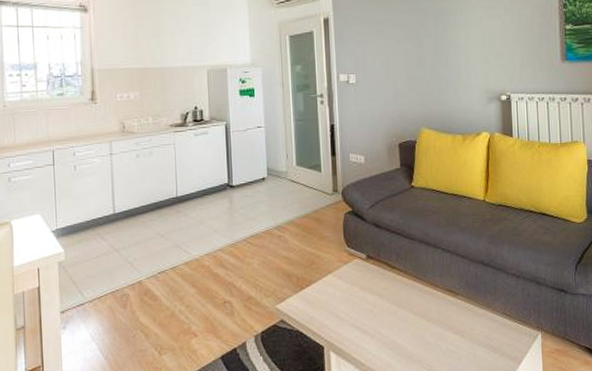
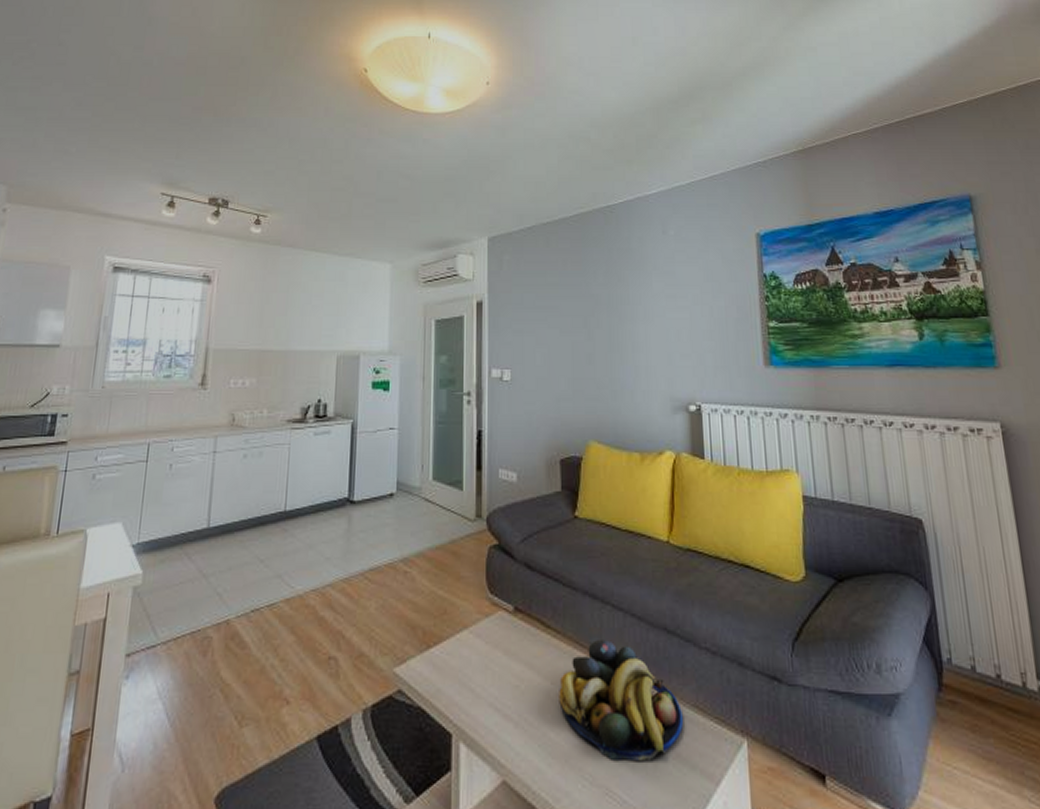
fruit bowl: none [403,273,496,354] -> present [559,638,684,760]

